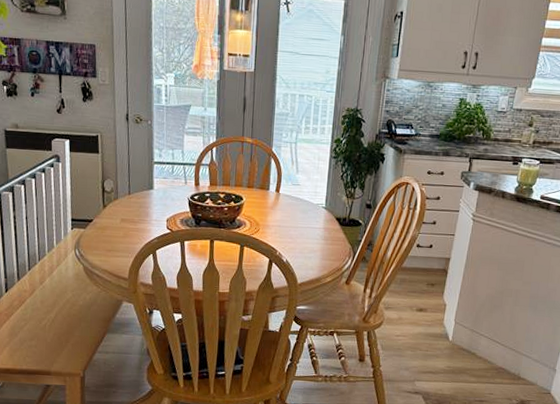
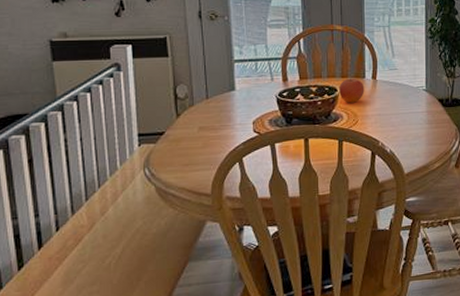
fruit: none [244,189,268,213] -> present [339,78,365,103]

